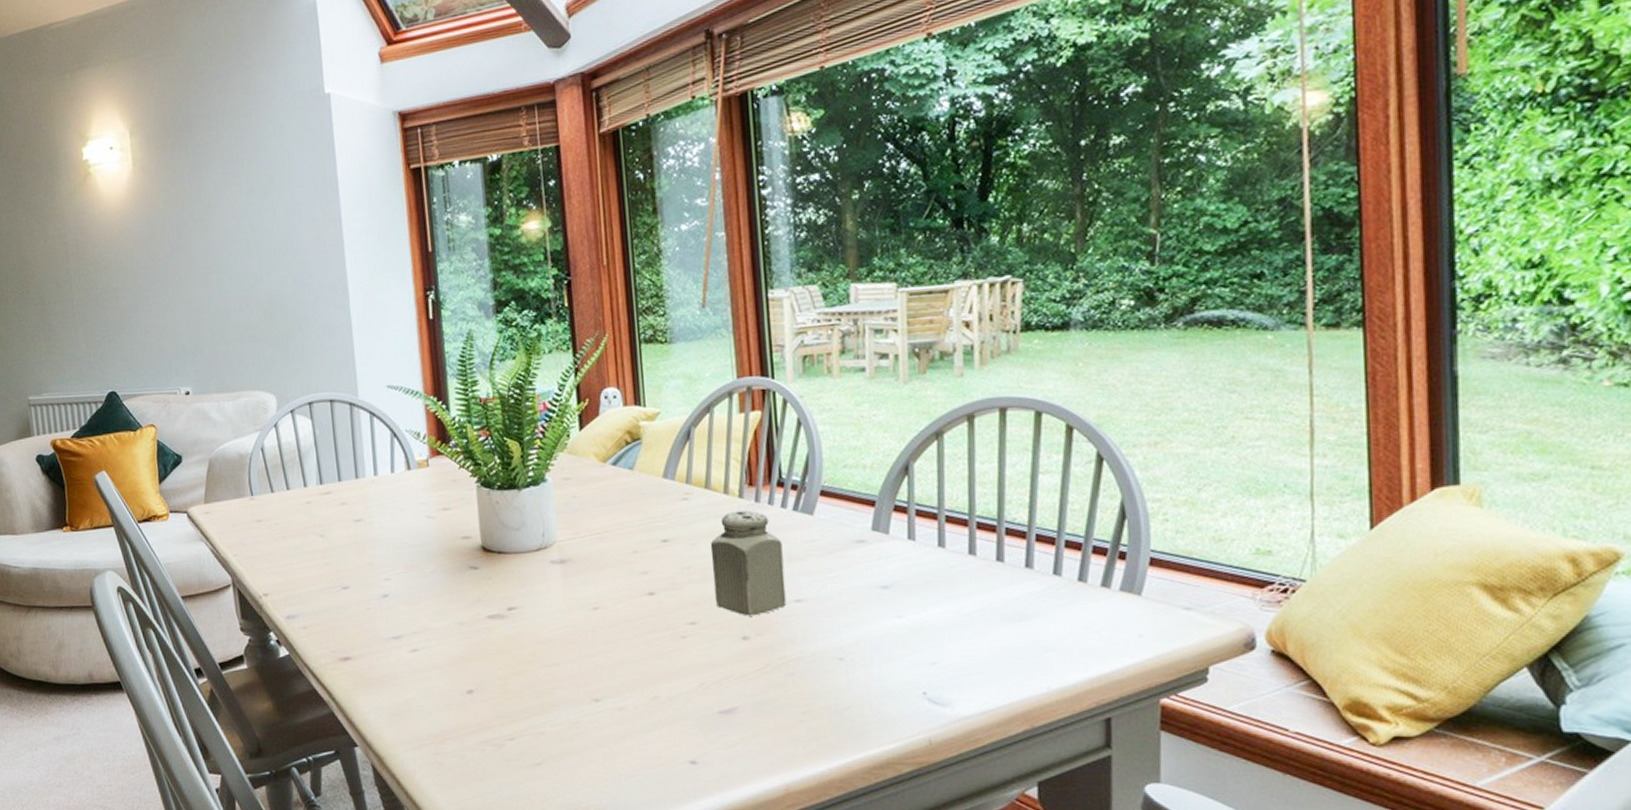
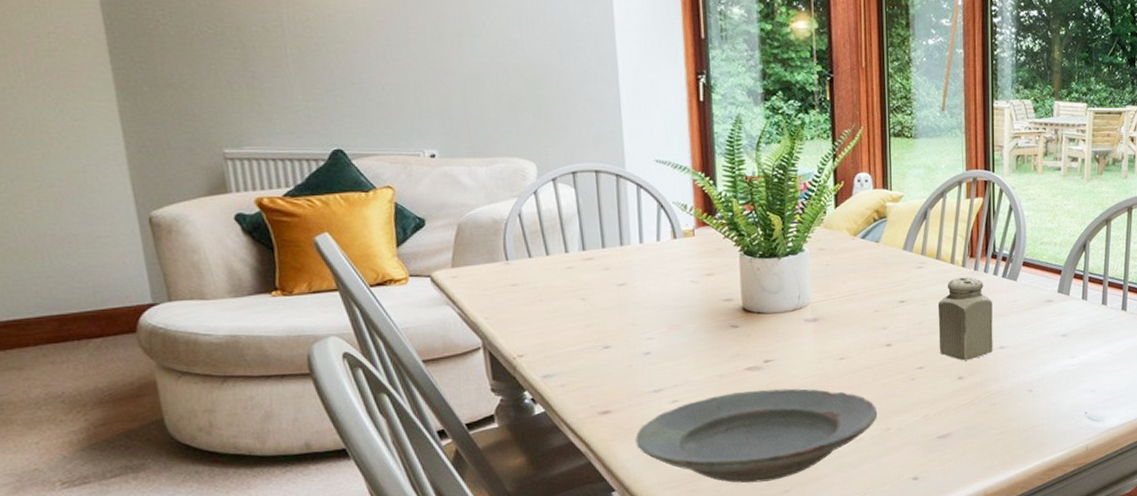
plate: none [376,641,642,750] -> present [635,388,878,483]

